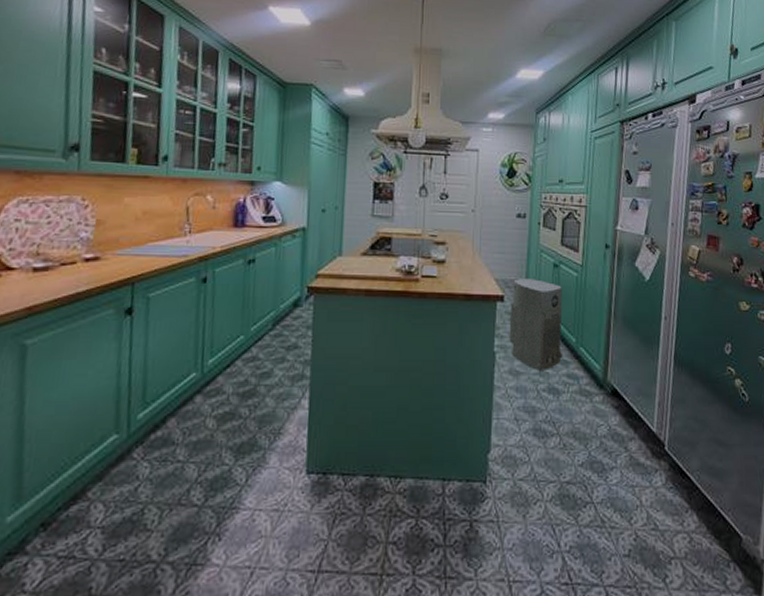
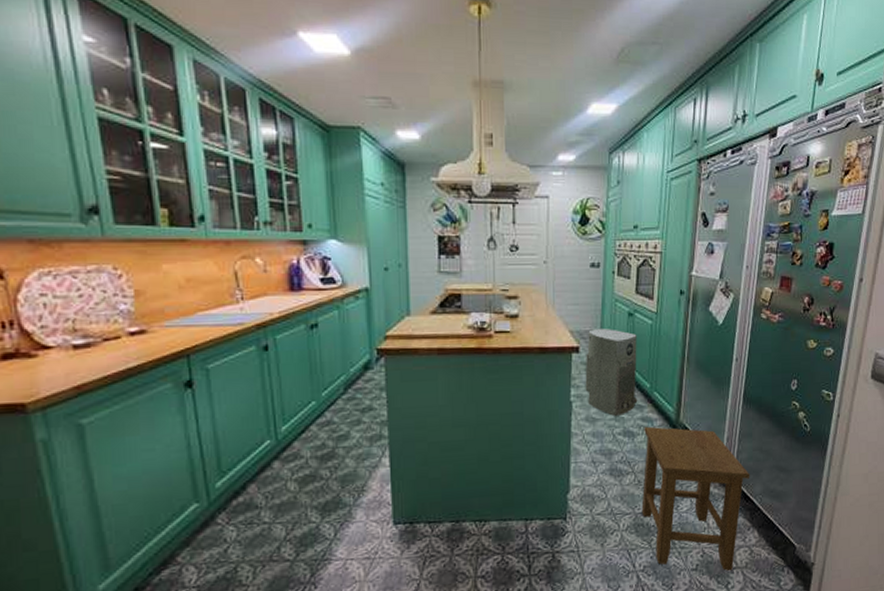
stool: none [567,384,686,562] -> present [641,426,750,571]

